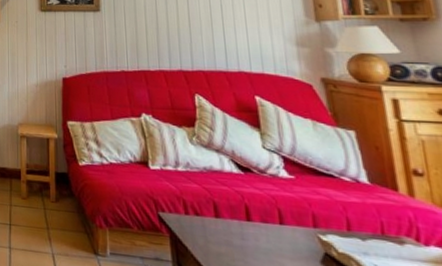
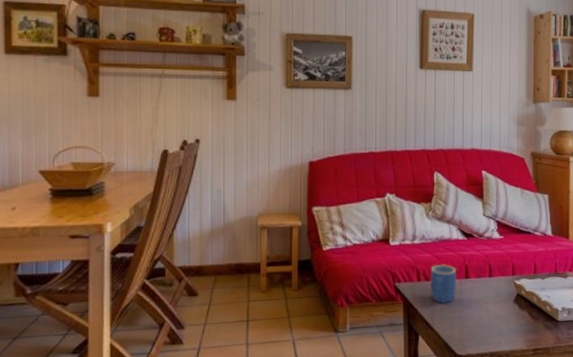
mug: none [200,199,237,248] -> present [430,264,457,305]

